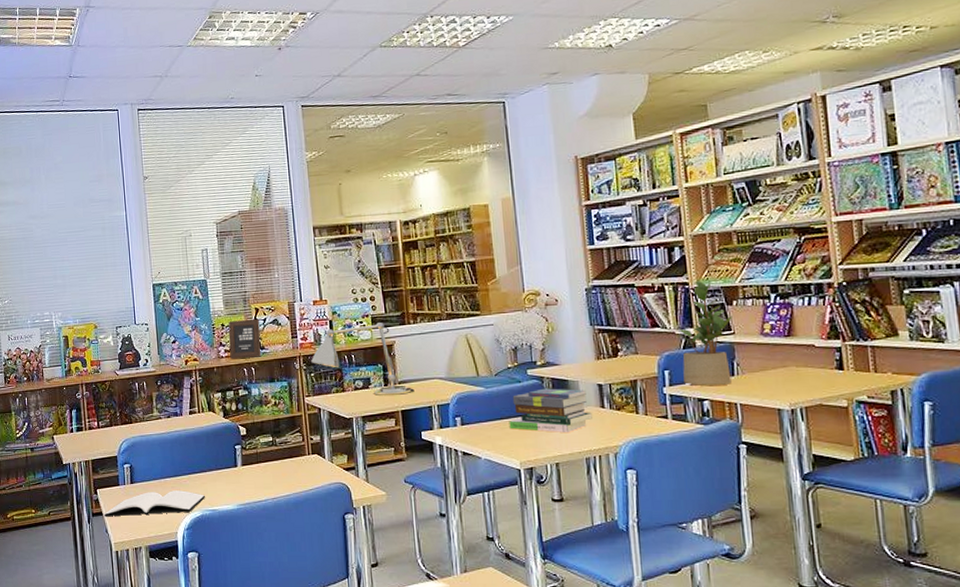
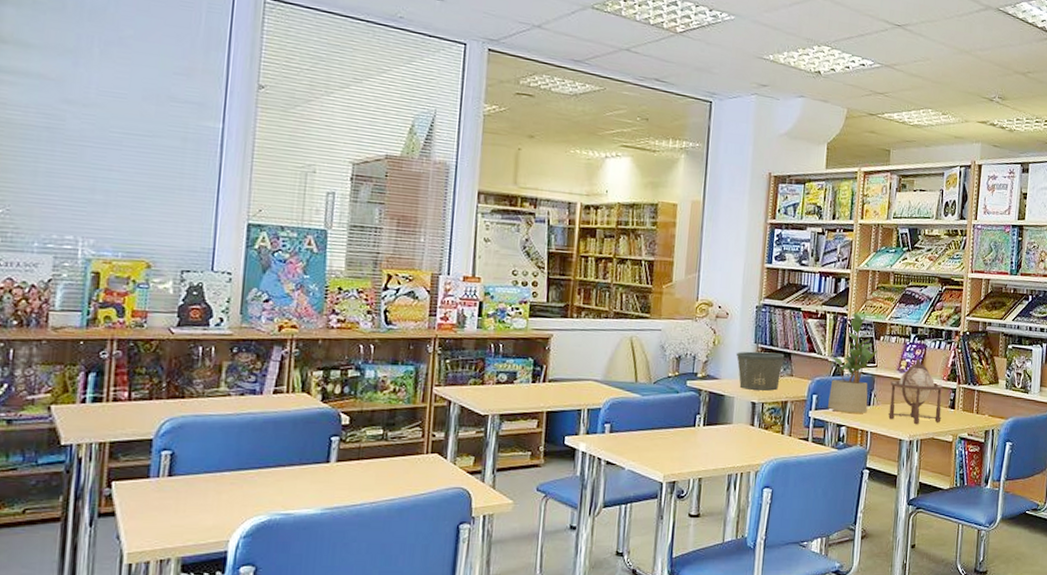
book: present [104,490,206,517] -> none [118,488,279,519]
picture frame: present [228,318,261,360] -> none [343,285,391,333]
desk lamp: present [310,322,415,397] -> none [447,311,565,395]
books: present [509,388,592,434] -> none [659,401,741,449]
basket: none [572,332,625,372] -> present [736,351,785,391]
globe: none [754,319,828,392] -> present [888,358,943,425]

